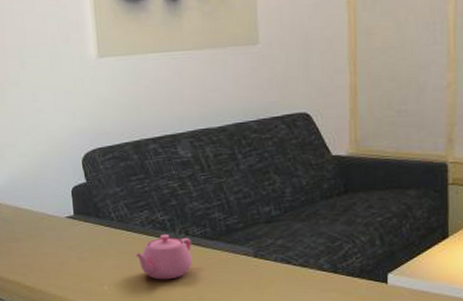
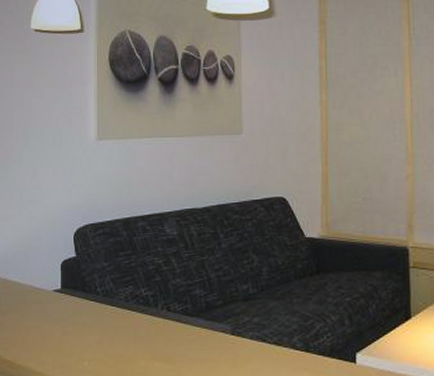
teapot: present [135,235,192,280] -> none [117,310,173,356]

